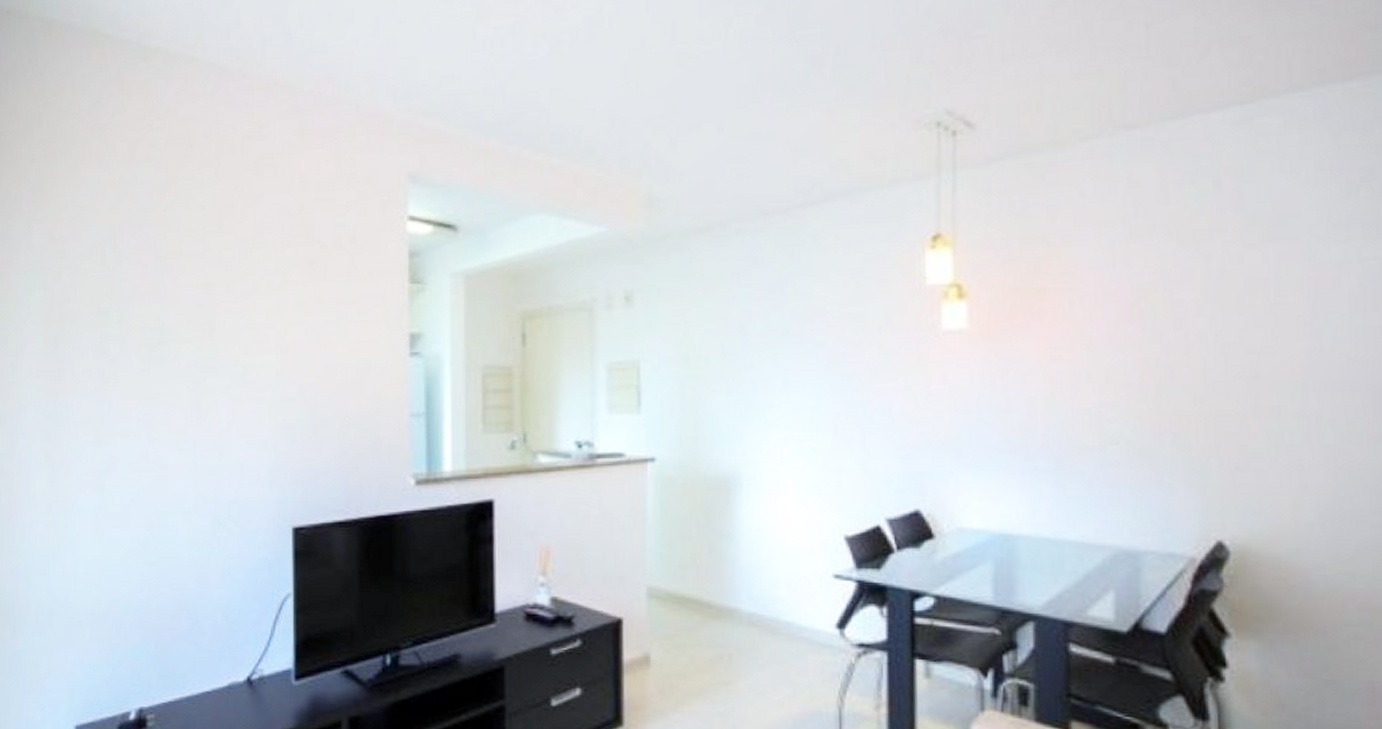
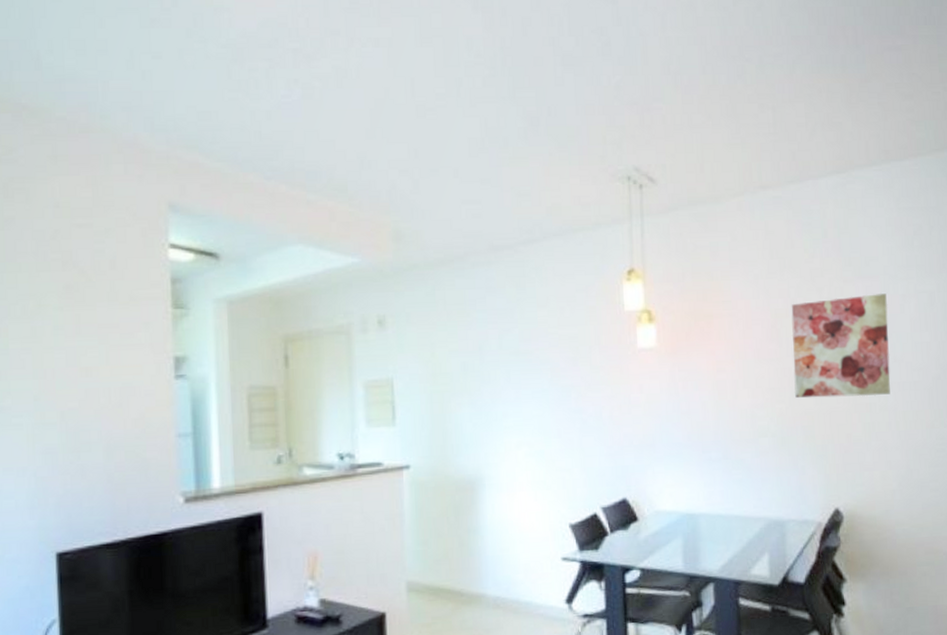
wall art: none [1161,261,1314,398] -> present [791,293,891,398]

